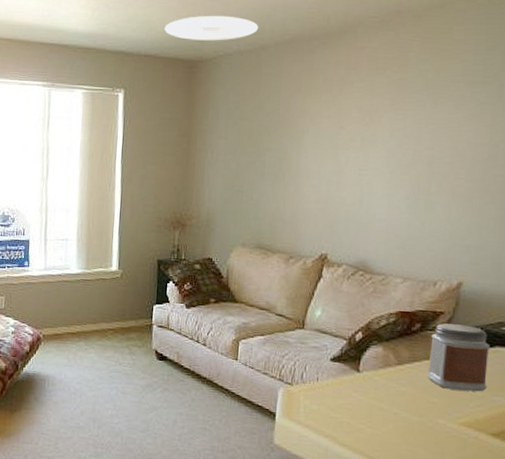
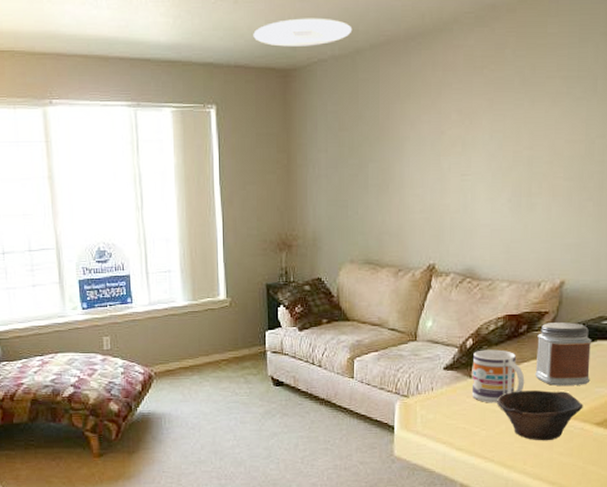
mug: none [358,344,416,401] -> present [471,349,525,403]
bowl: none [385,390,479,447] -> present [497,390,583,441]

